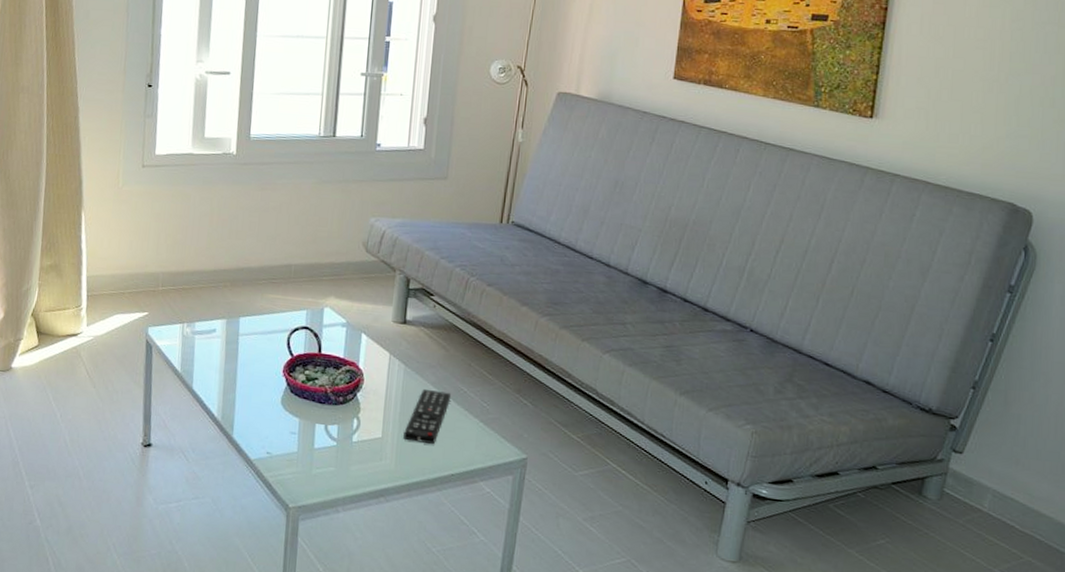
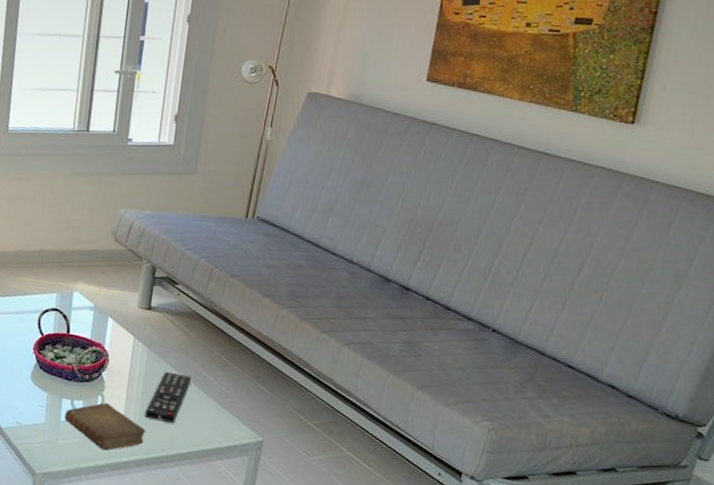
book: none [318,425,405,478] -> present [64,402,146,451]

